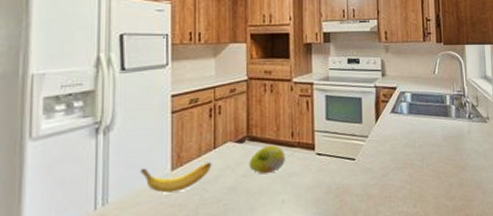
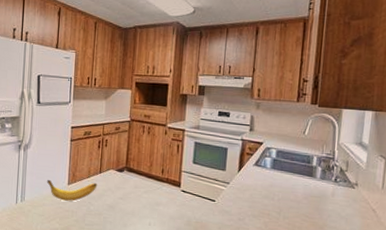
fruit: present [249,144,285,175] -> none [125,177,155,200]

